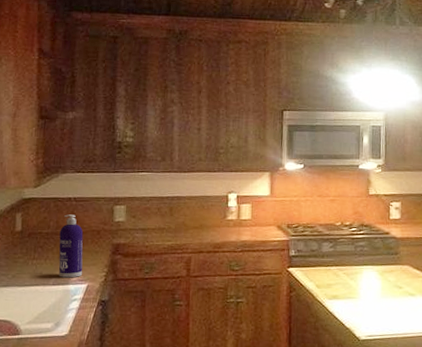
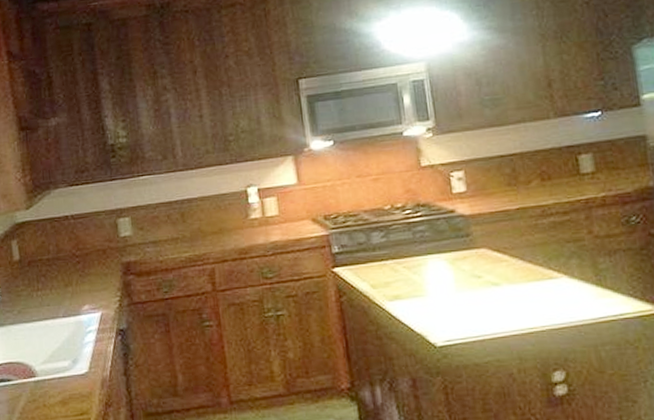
spray bottle: present [58,214,84,278] -> none [61,235,94,308]

